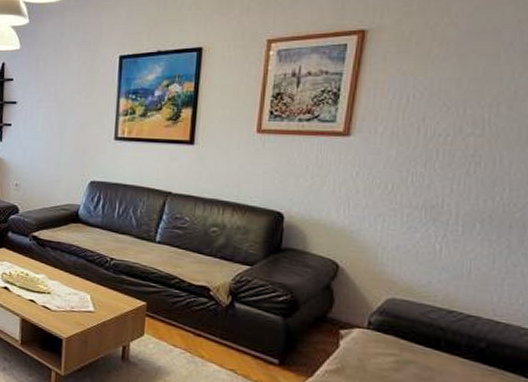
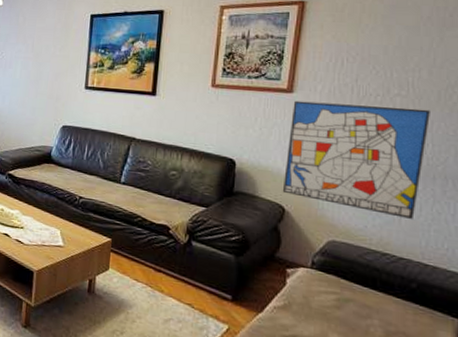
wall art: none [336,144,508,273] -> present [282,100,430,219]

